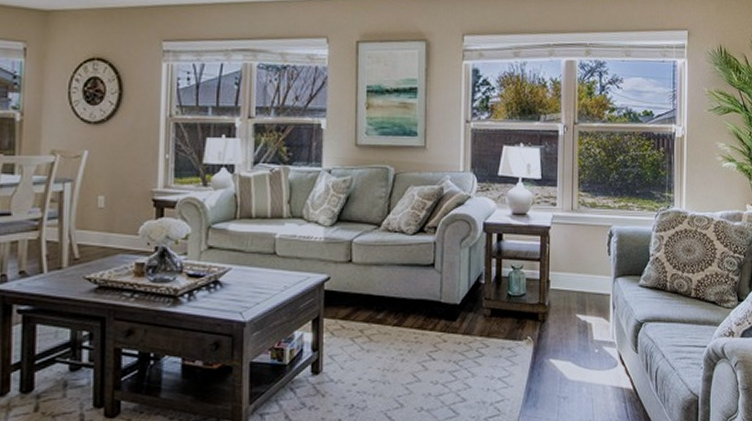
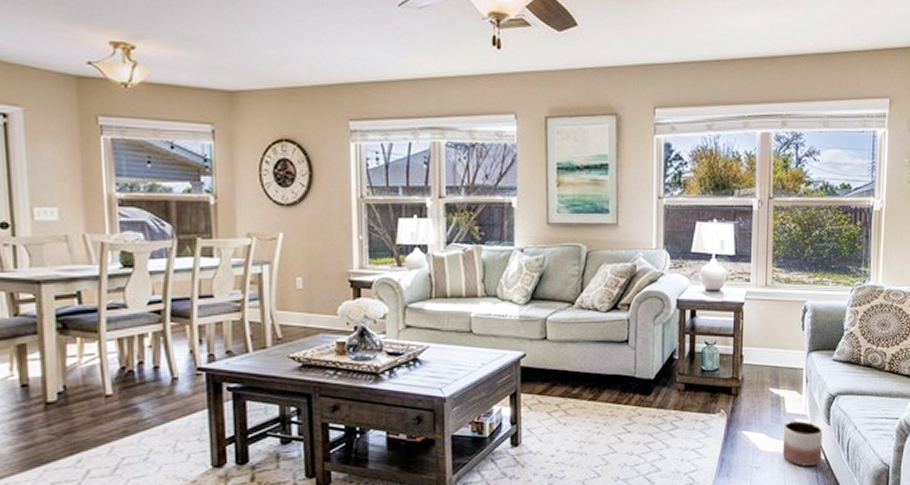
planter: none [590,349,630,397] -> present [782,421,823,466]

